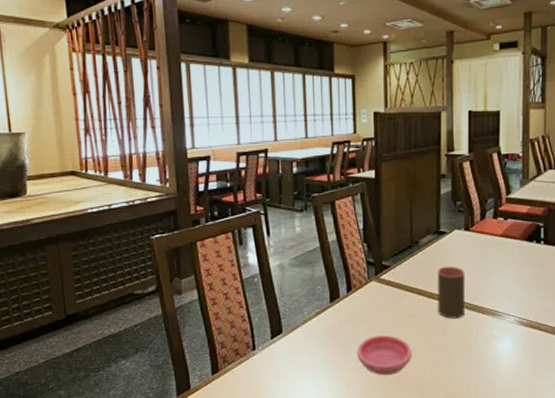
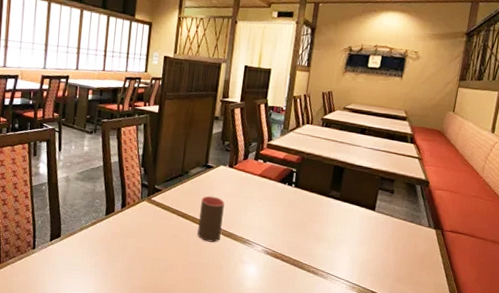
saucer: present [357,335,412,376] -> none [123,248,171,285]

